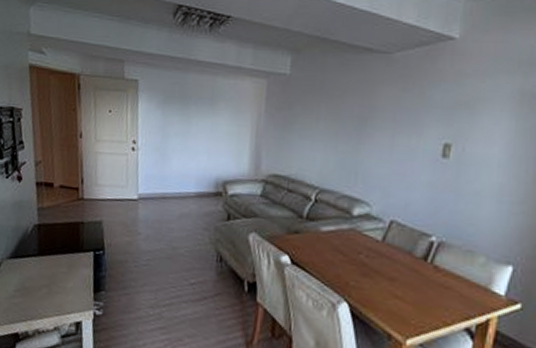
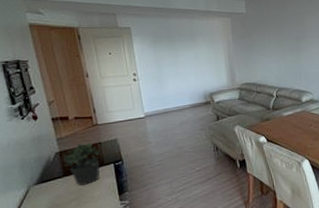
potted plant: none [41,219,82,272] -> present [63,142,100,186]

